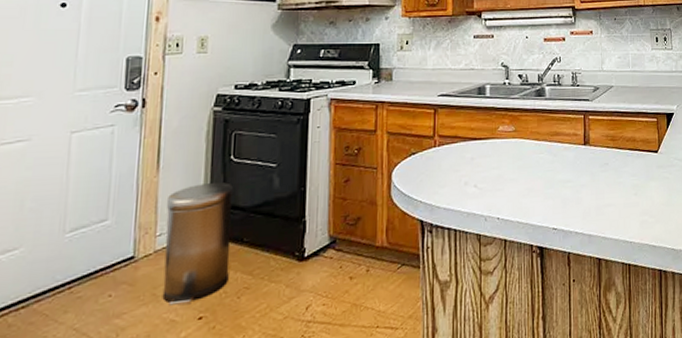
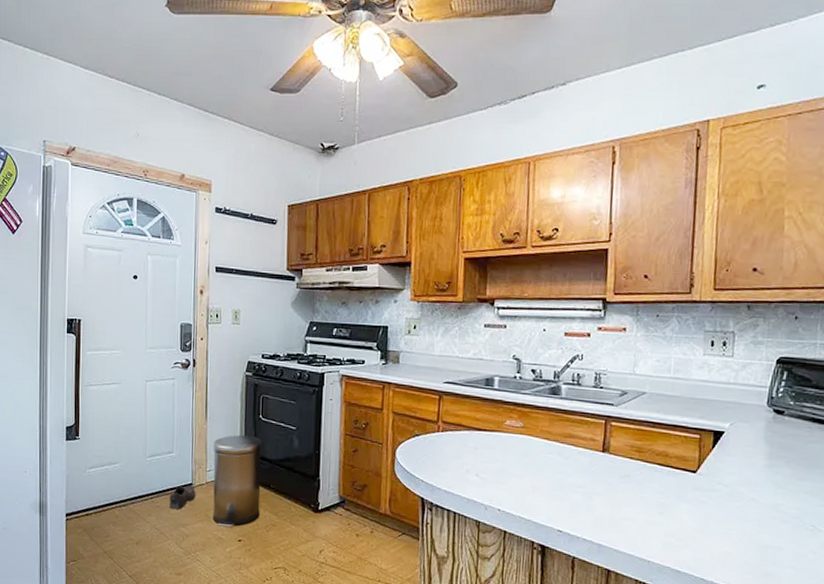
shoe: none [97,258,138,297] -> present [169,485,195,509]

